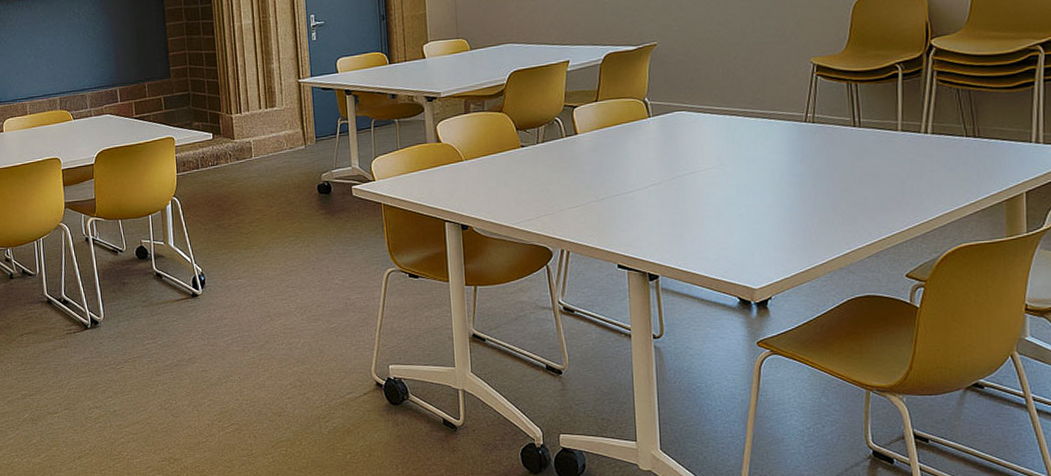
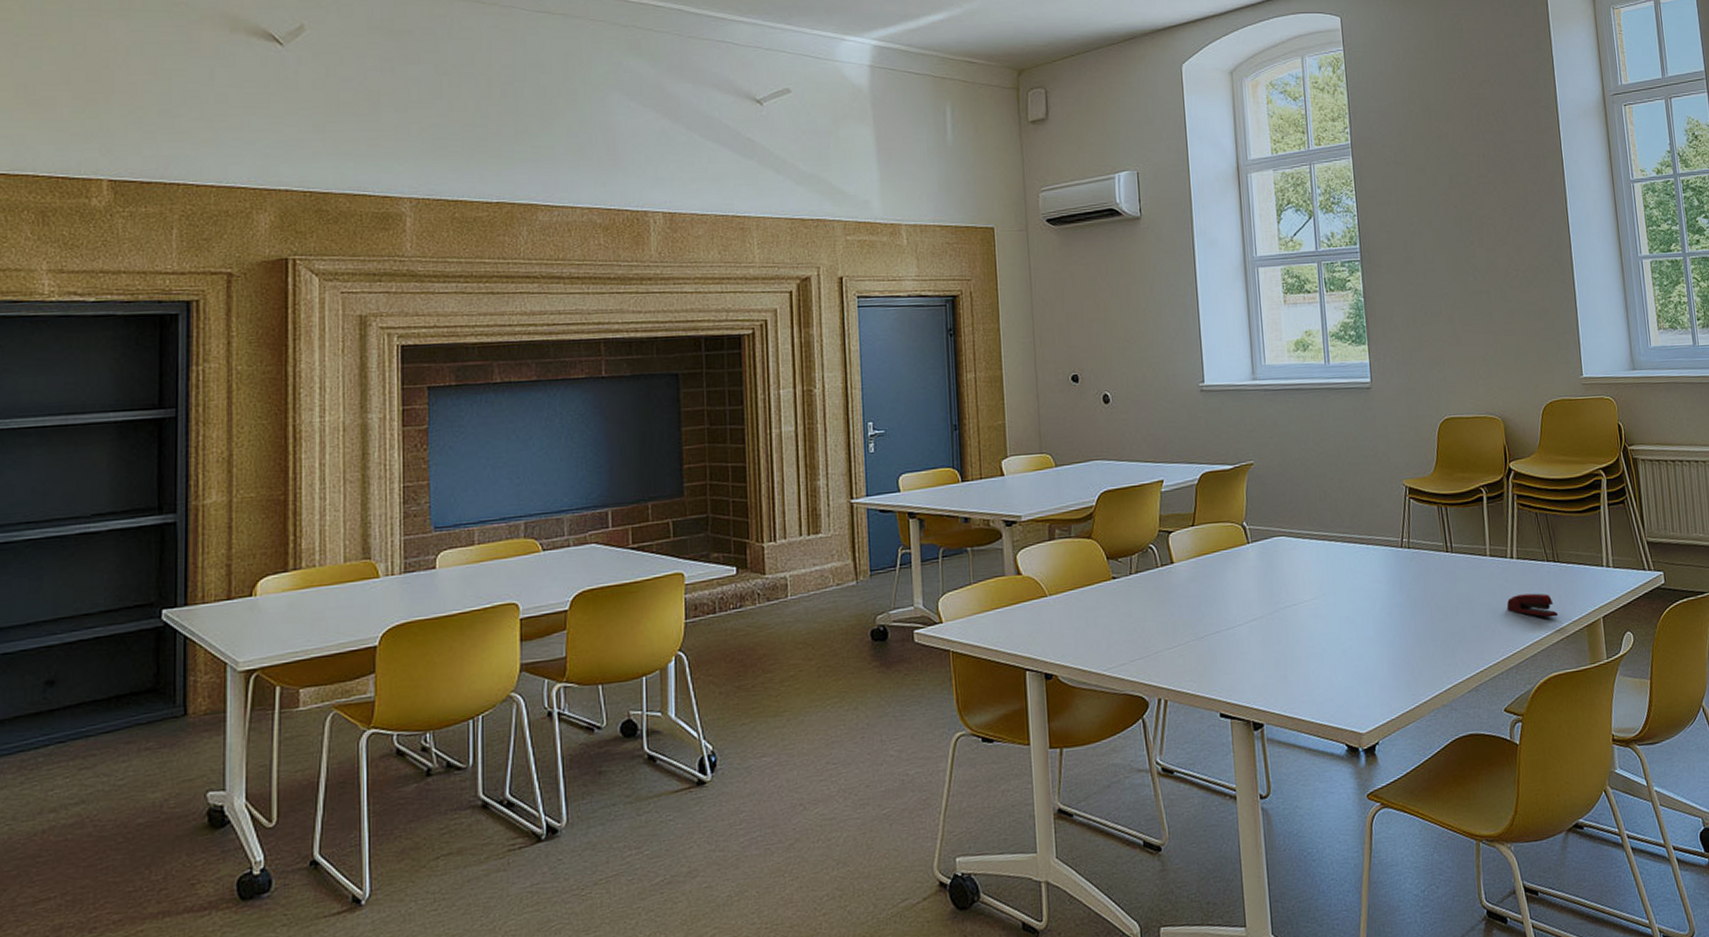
stapler: none [916,167,975,191] -> present [1506,593,1559,618]

